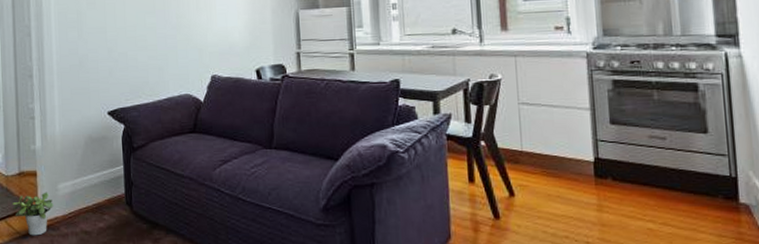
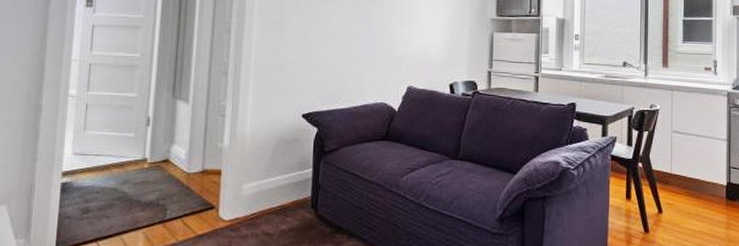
potted plant: present [12,192,54,236] -> none [190,191,236,236]

